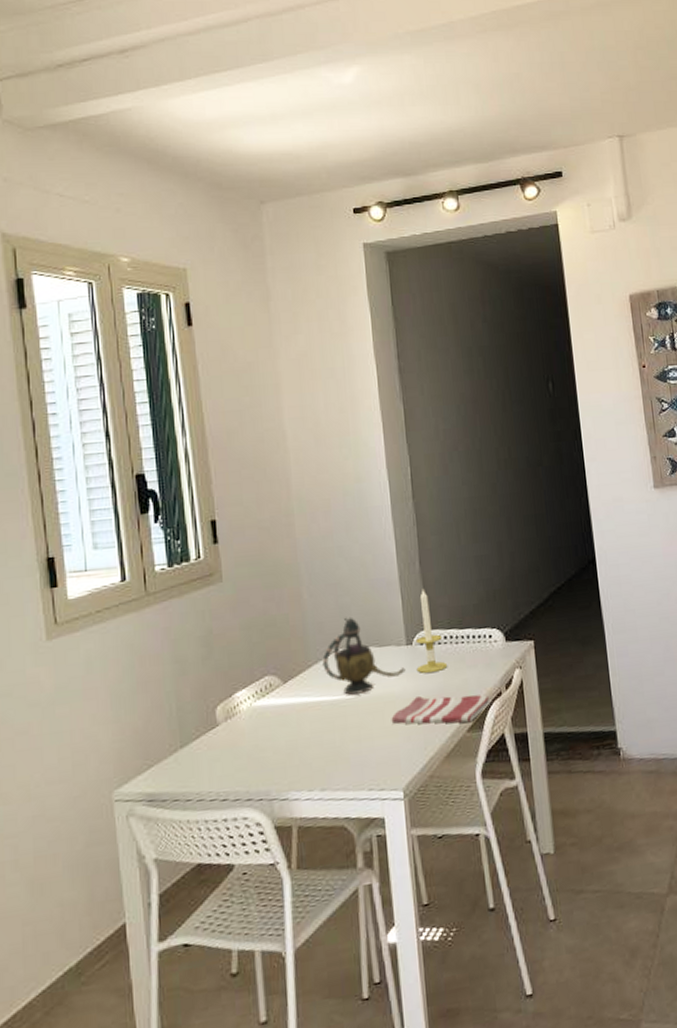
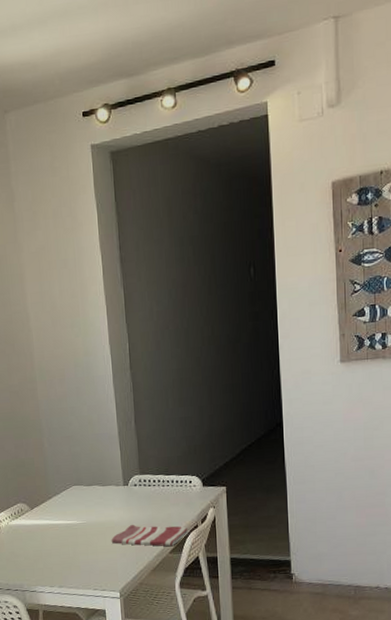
teapot: present [322,617,406,695] -> none [59,462,123,521]
candle: present [415,588,448,673] -> none [131,442,156,508]

